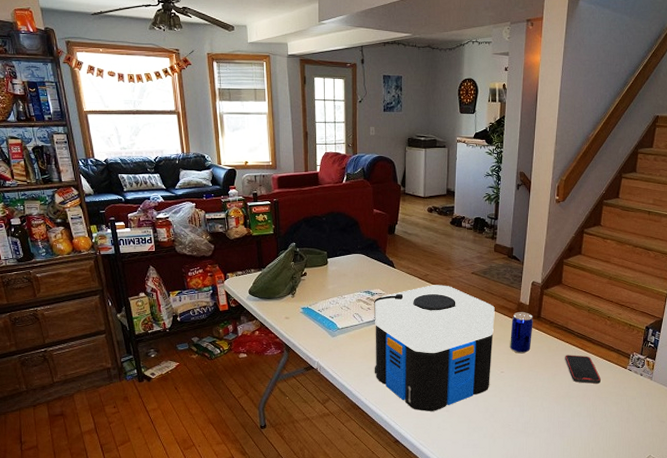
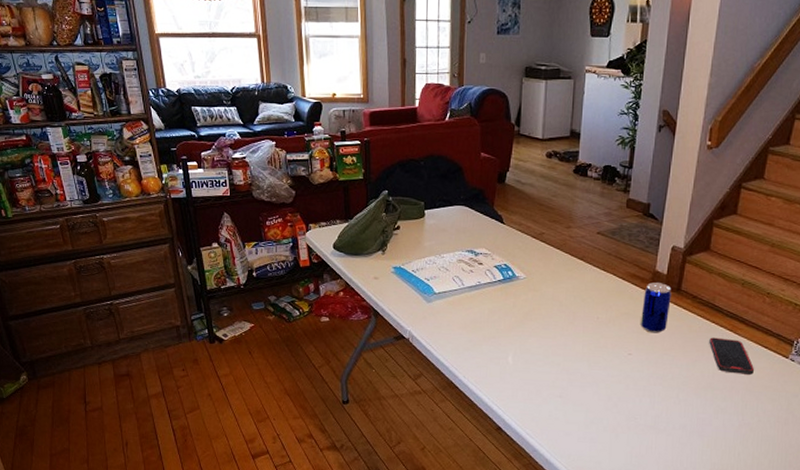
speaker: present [374,285,495,411] -> none [475,245,624,396]

